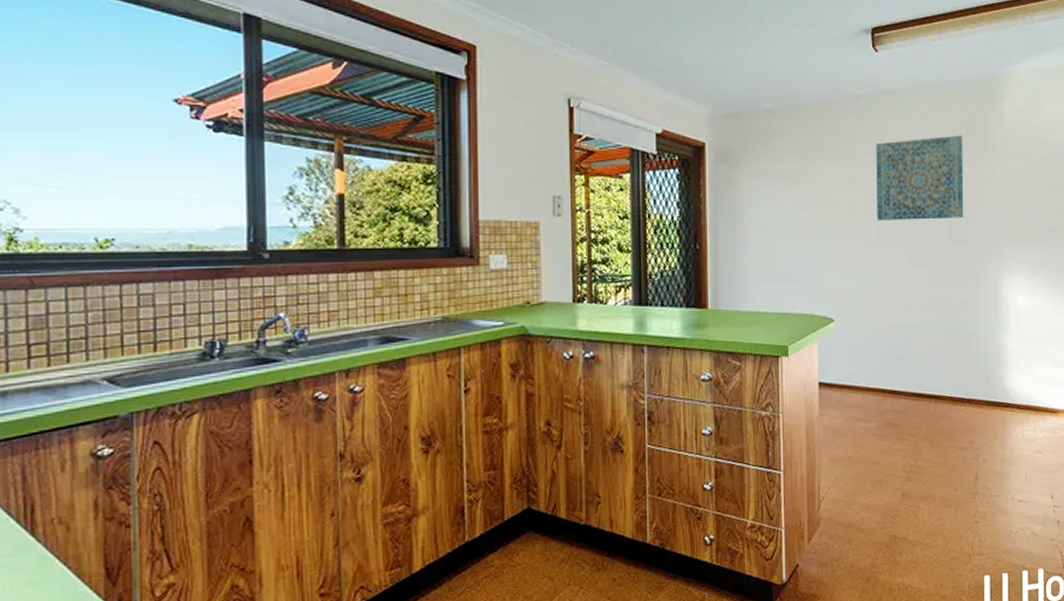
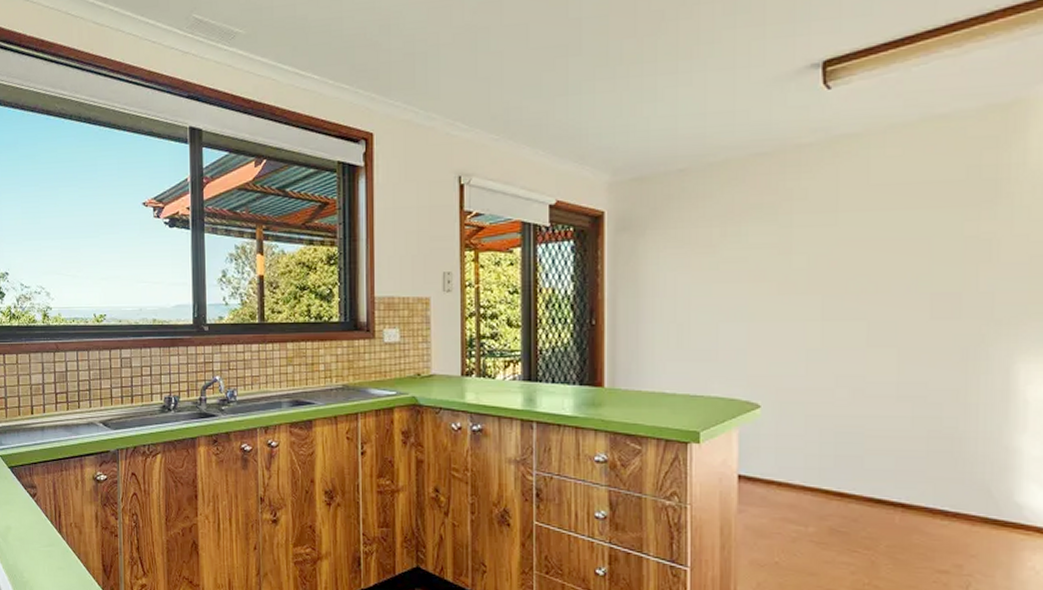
wall art: present [876,135,964,220] -> none [824,181,959,291]

